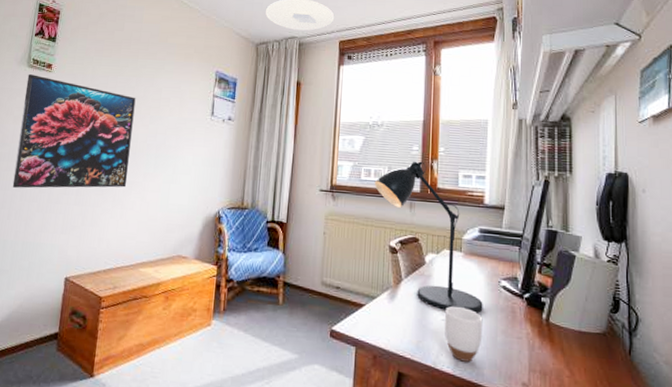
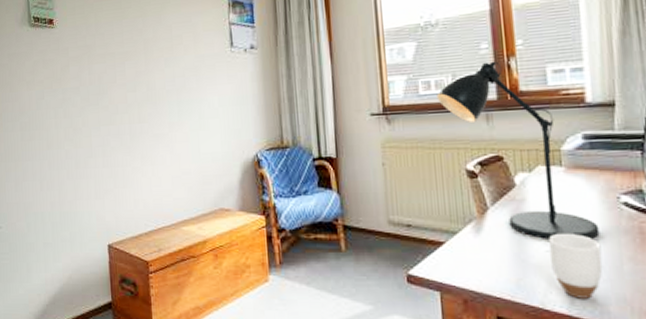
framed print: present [12,74,136,188] -> none [31,33,153,157]

